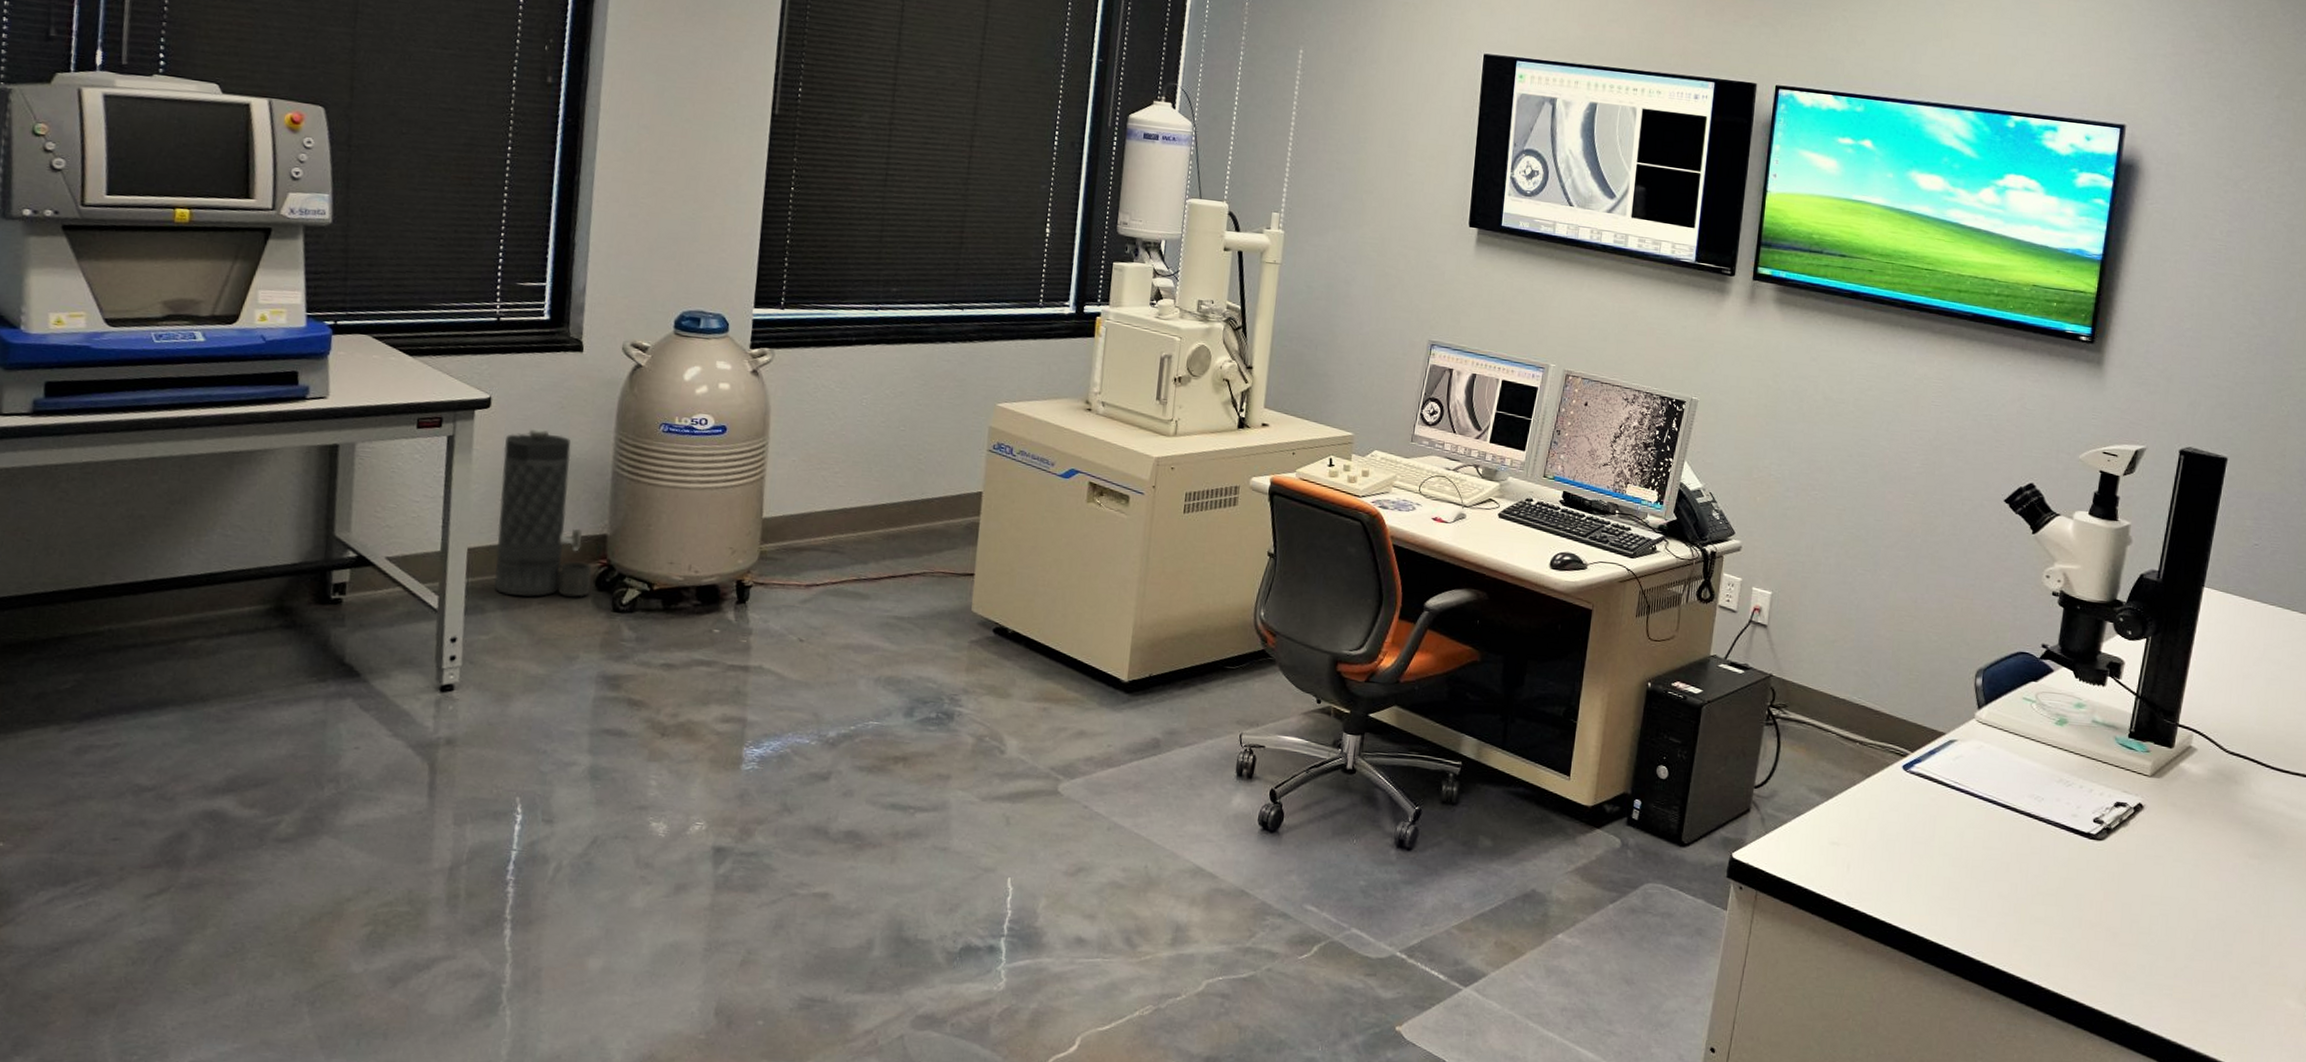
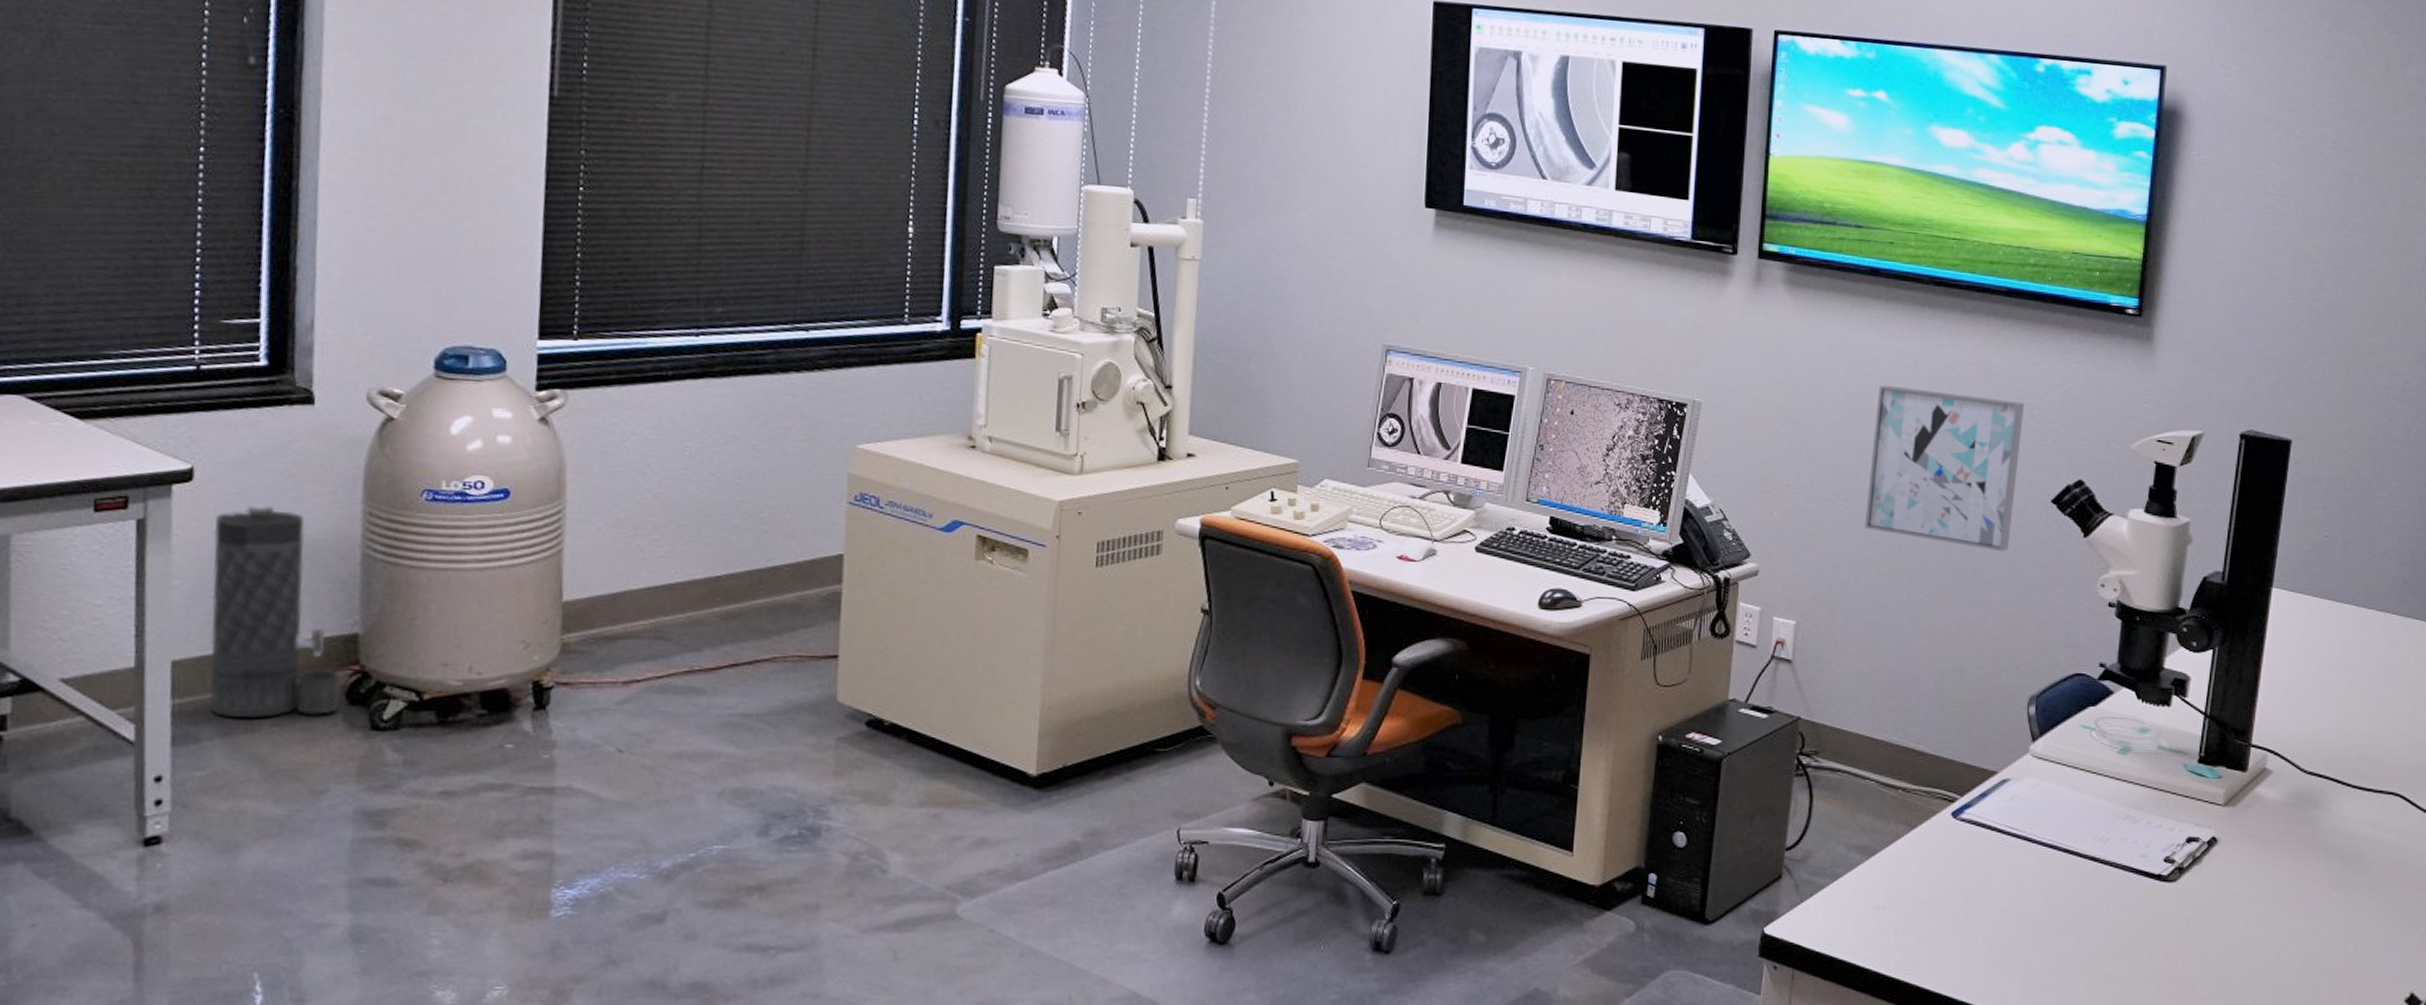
wall art: none [1835,393,1984,543] -> present [1864,385,2025,552]

